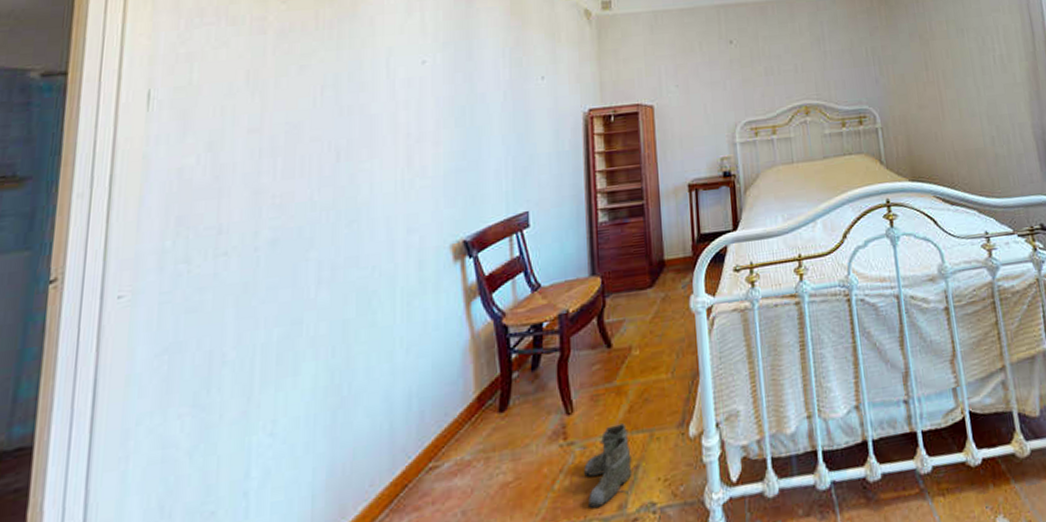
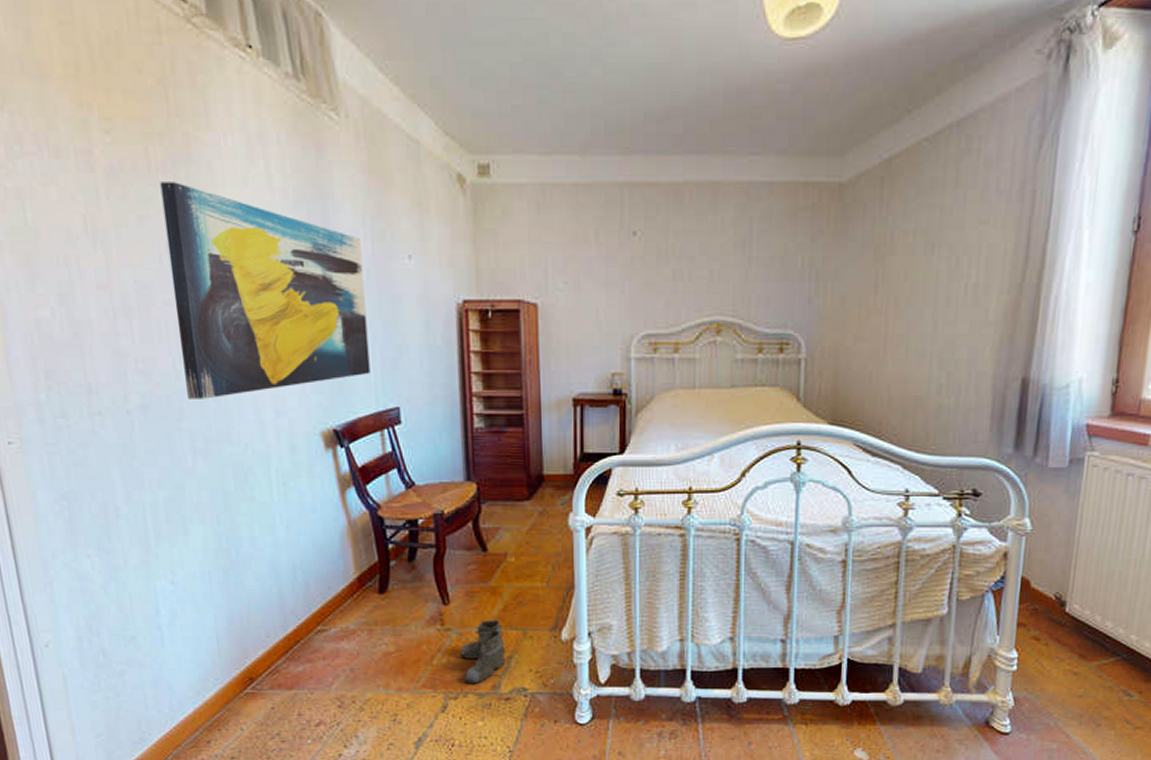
wall art: none [321,36,503,228] -> present [160,182,371,399]

